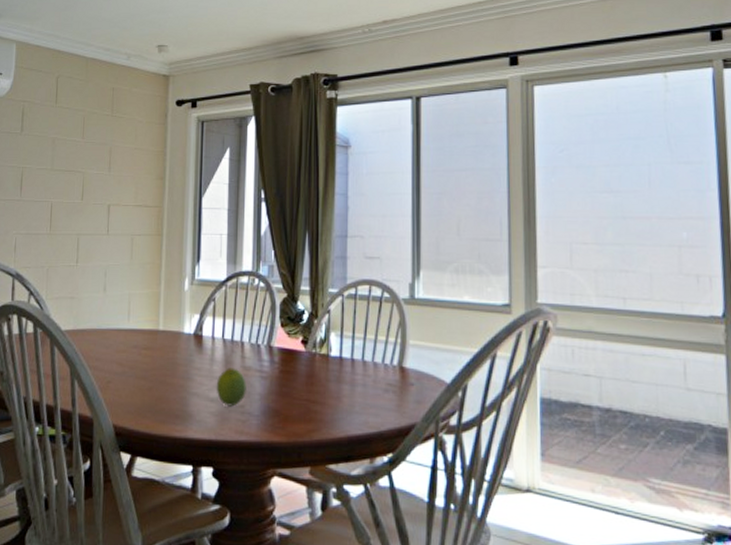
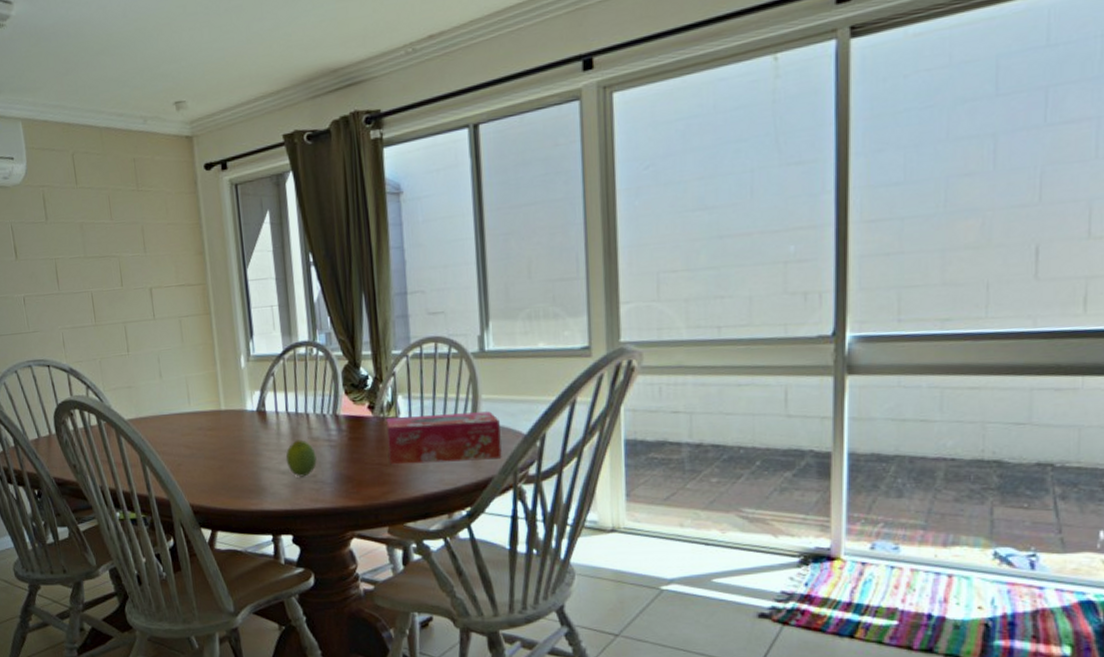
tissue box: none [317,353,425,406] -> present [386,411,502,465]

